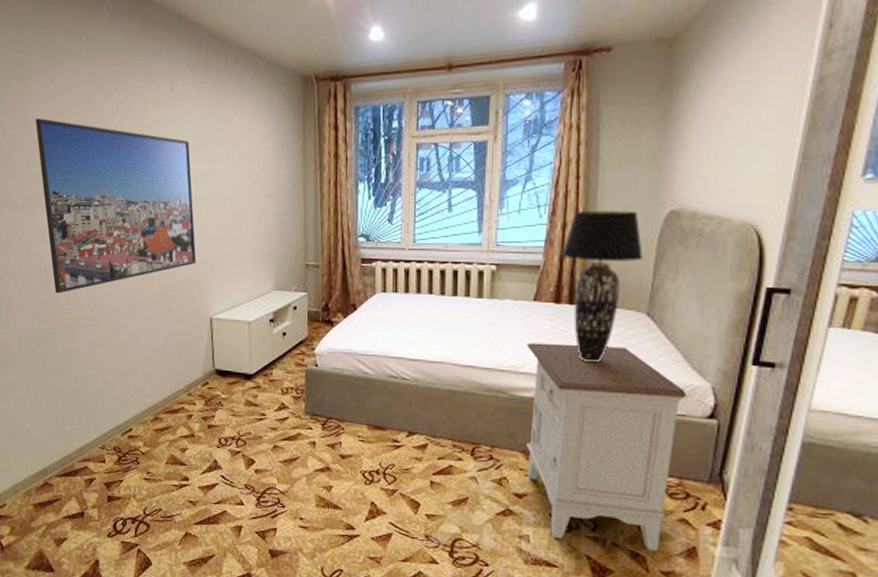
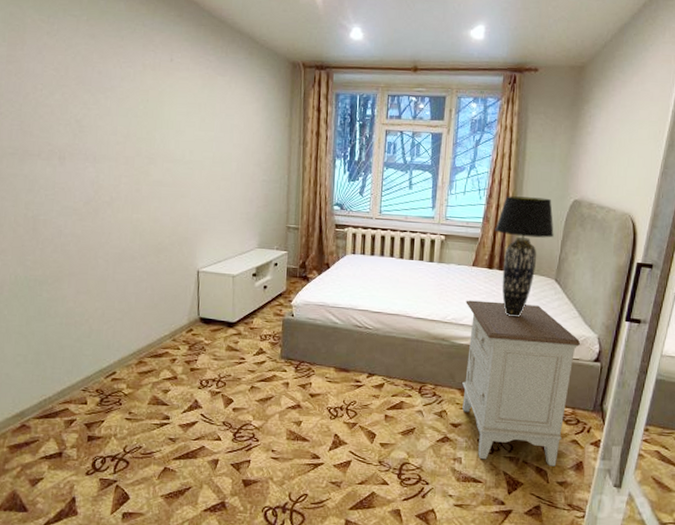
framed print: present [35,118,197,294] -> none [29,72,187,242]

